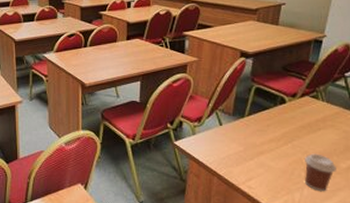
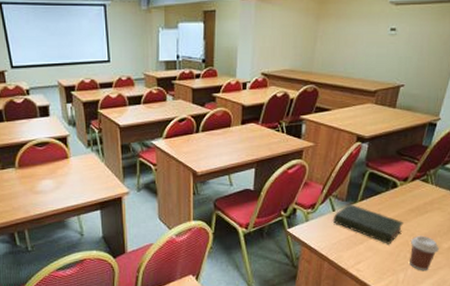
book: none [220,119,295,161] -> present [332,204,404,244]

